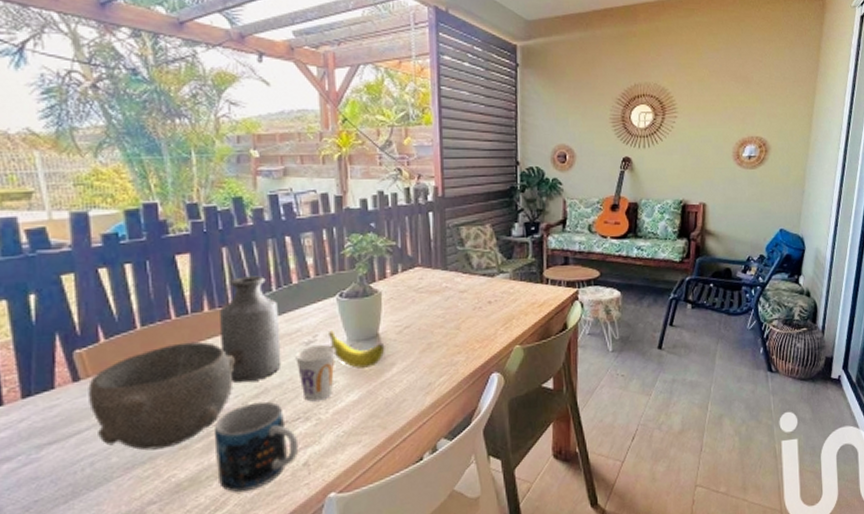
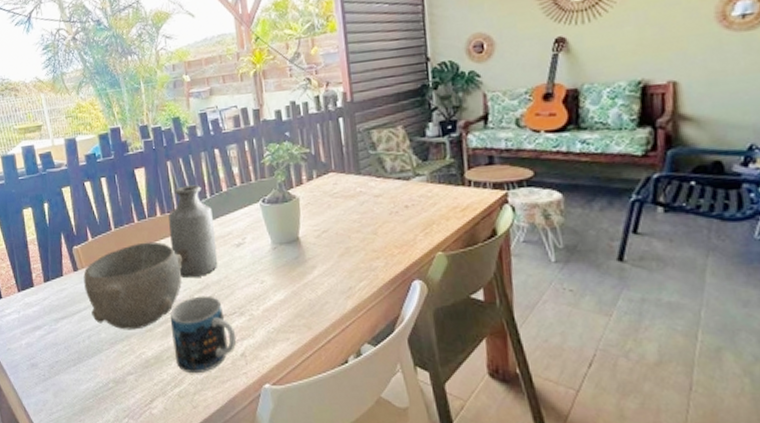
cup: present [295,345,337,402] -> none [229,247,263,299]
banana: present [327,330,385,368] -> none [254,233,306,270]

